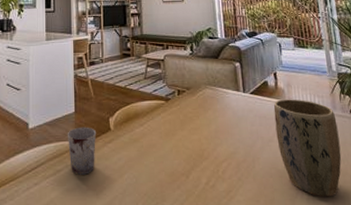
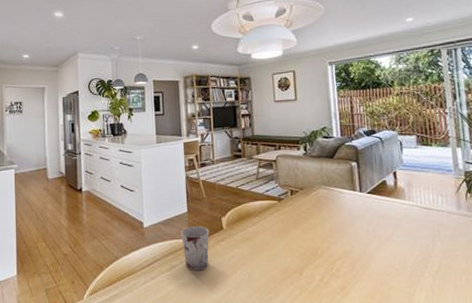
plant pot: present [273,99,342,197] -> none [392,198,465,296]

